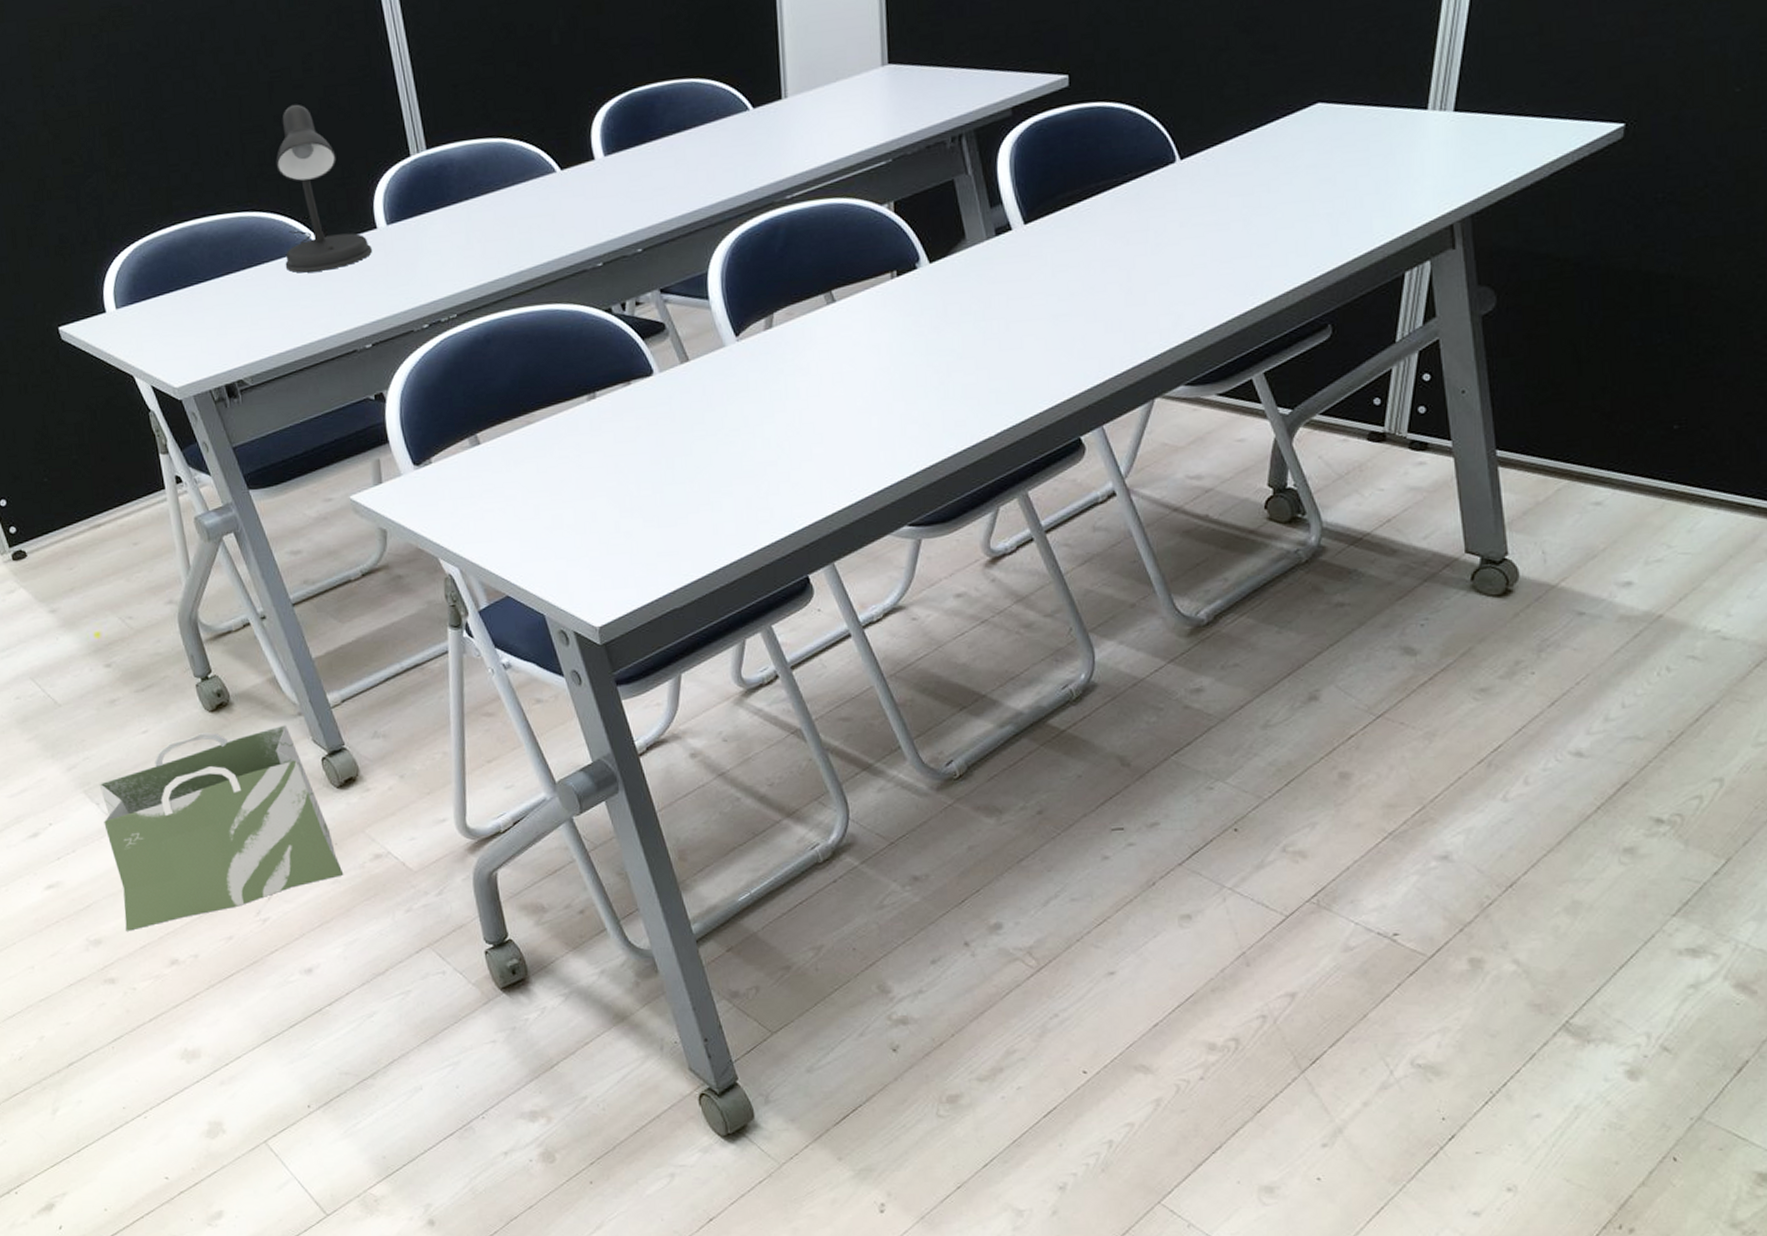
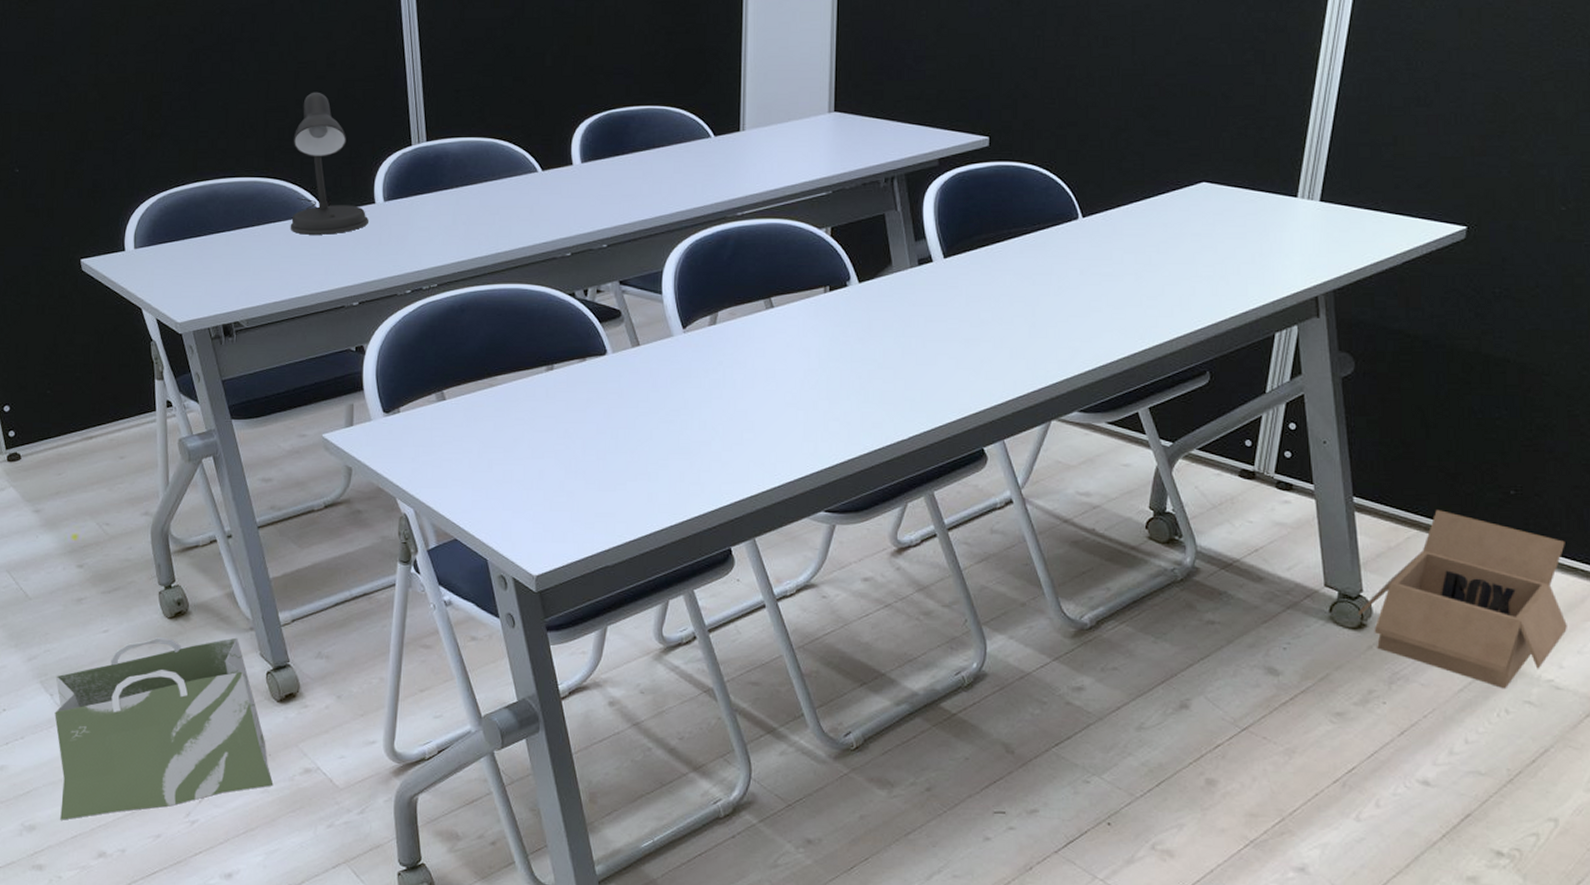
box: none [1503,455,1736,644] -> present [1358,510,1567,688]

